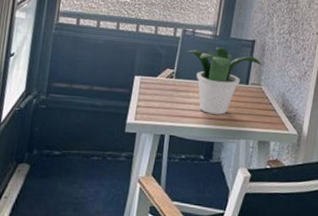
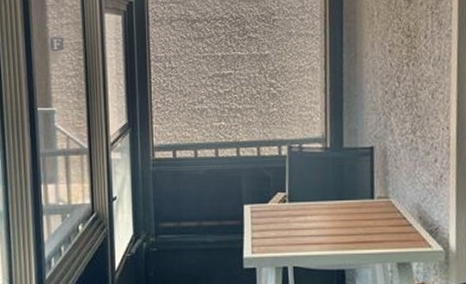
potted plant: present [186,47,262,115] -> none [296,160,386,238]

